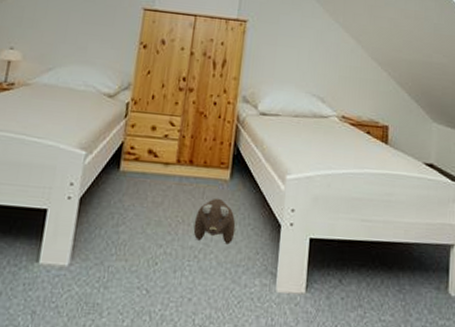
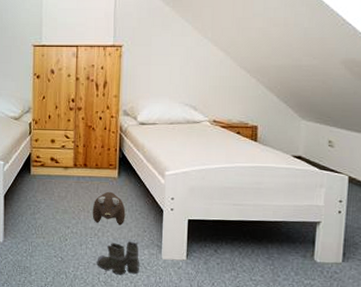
boots: none [193,267,256,316] -> present [97,241,146,275]

